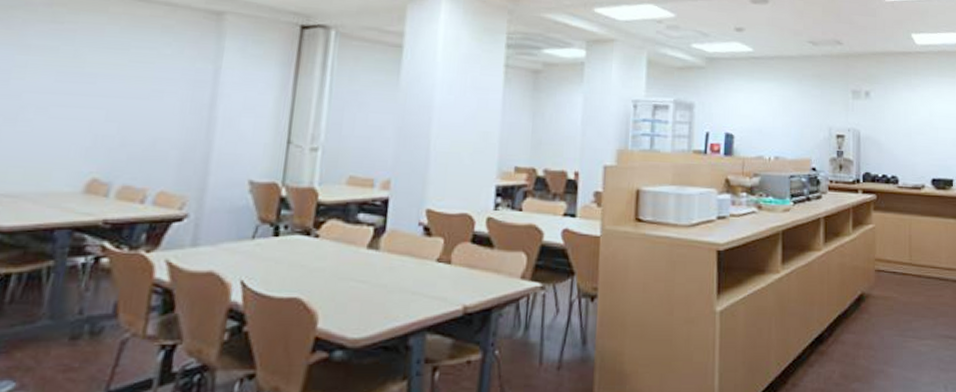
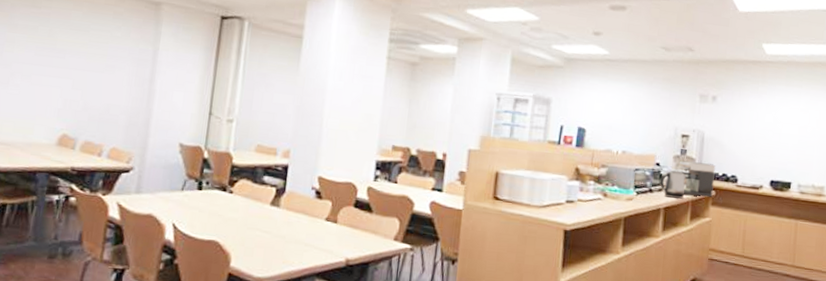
kettle: none [818,174,845,206] -> present [660,170,687,199]
coffee maker: none [836,163,874,202] -> present [678,160,715,197]

